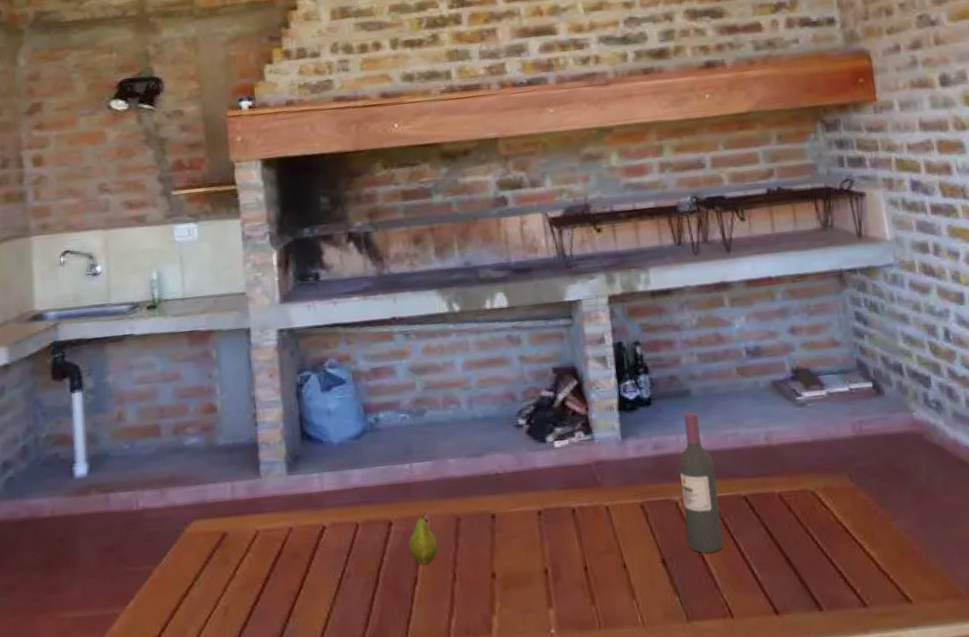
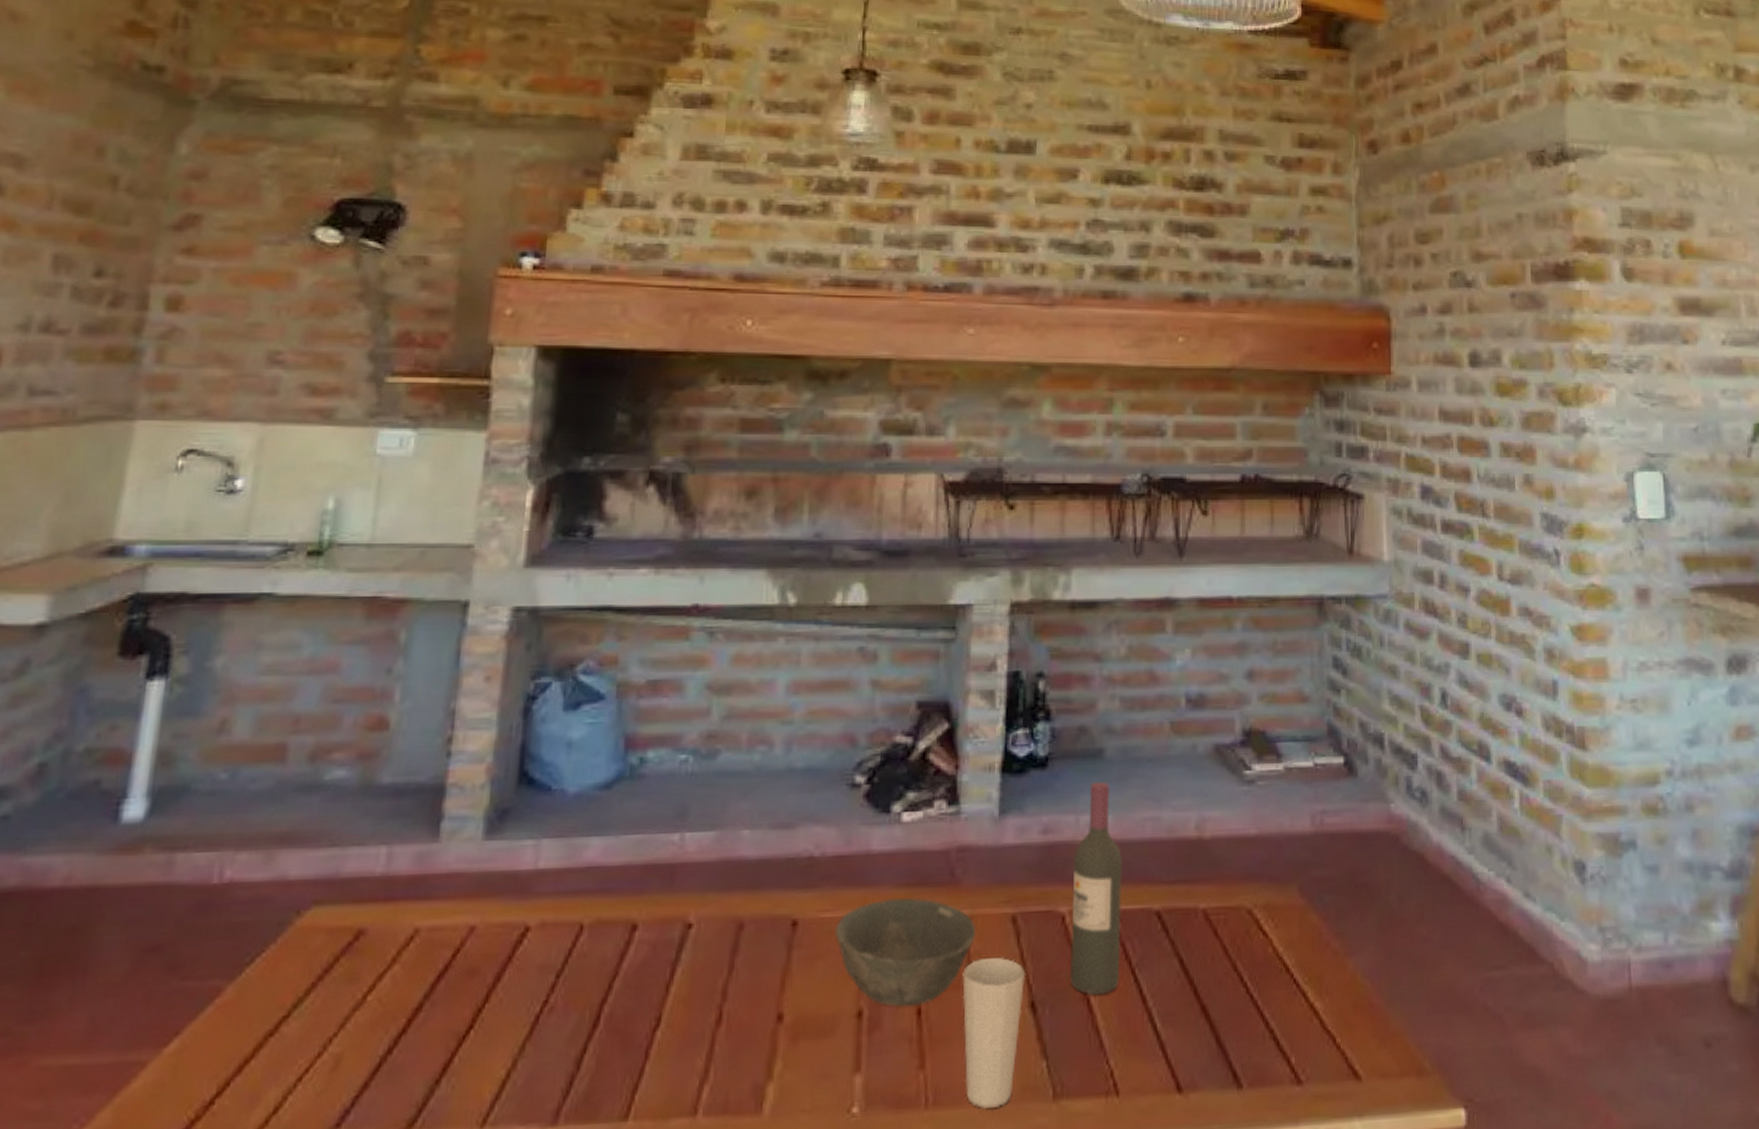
fruit: present [408,512,438,565] -> none [656,911,702,996]
bowl: none [520,496,617,566] -> present [834,897,975,1007]
cup: none [612,531,658,628] -> present [962,956,1026,1108]

